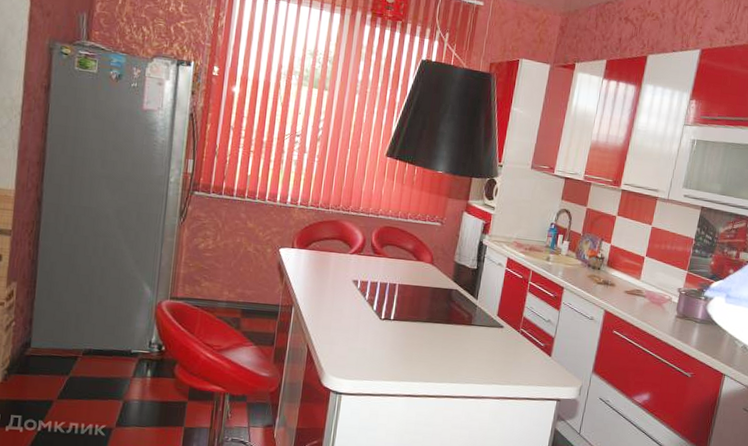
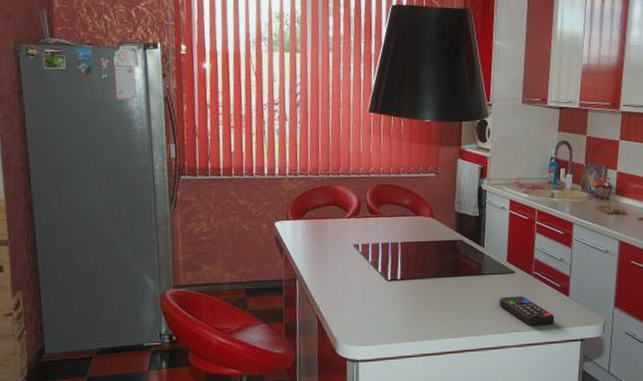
remote control: none [484,349,535,381] -> present [499,296,554,326]

